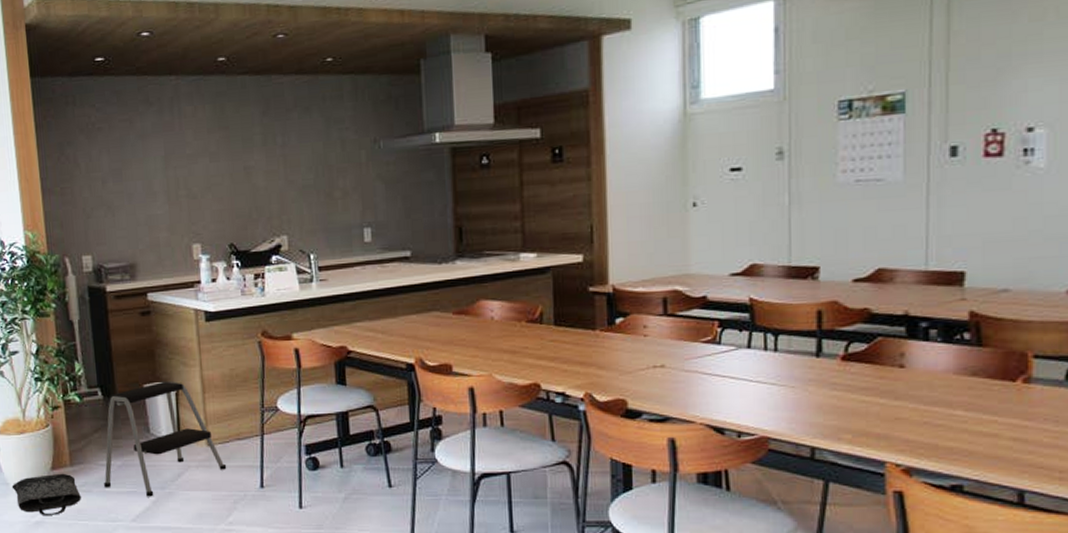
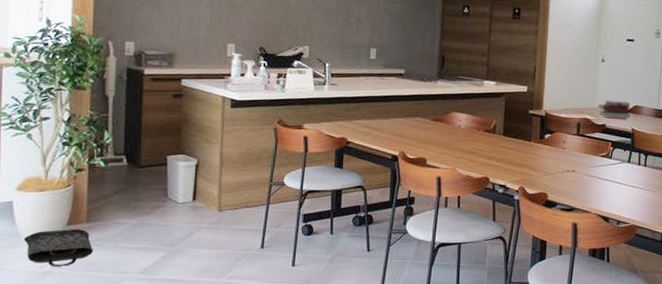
step stool: present [104,382,227,497] -> none [117,155,234,253]
books: none [692,259,745,288] -> present [597,99,631,120]

